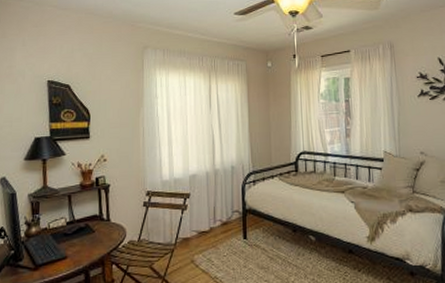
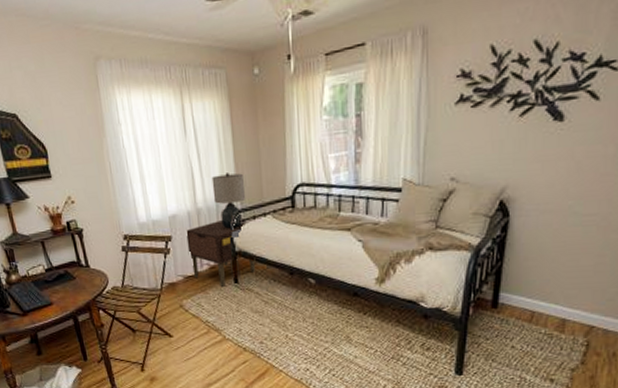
nightstand: none [203,181,264,243] -> present [186,220,256,287]
lamp: none [229,140,257,188] -> present [211,173,246,229]

